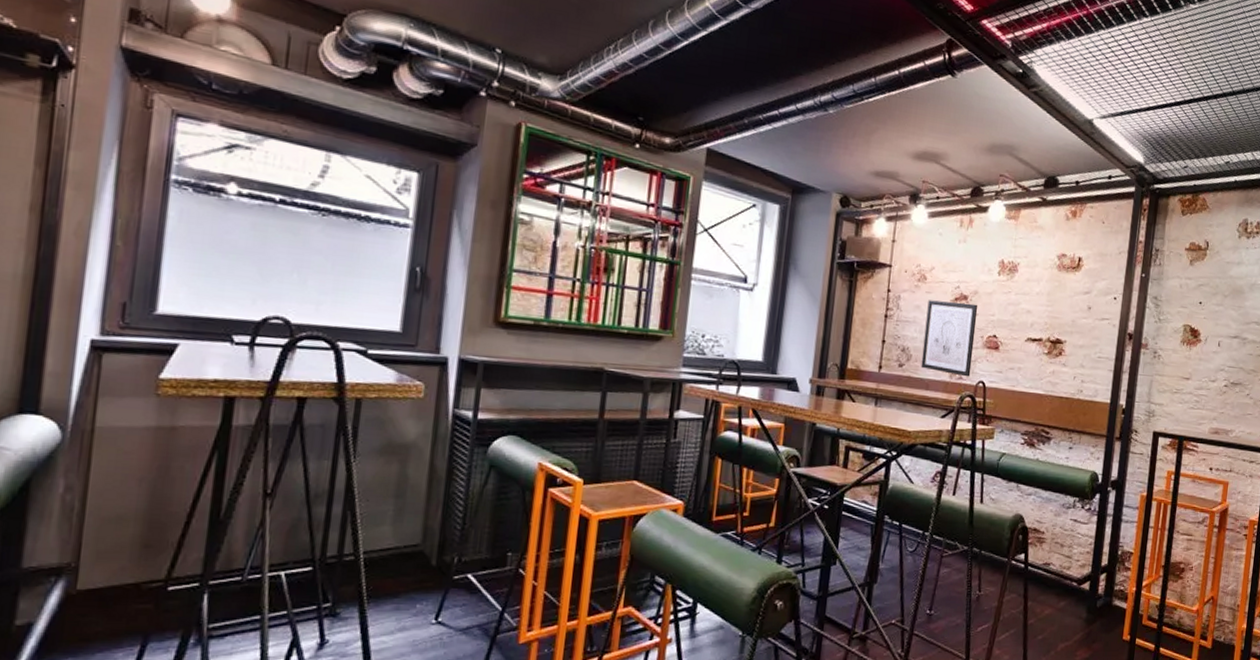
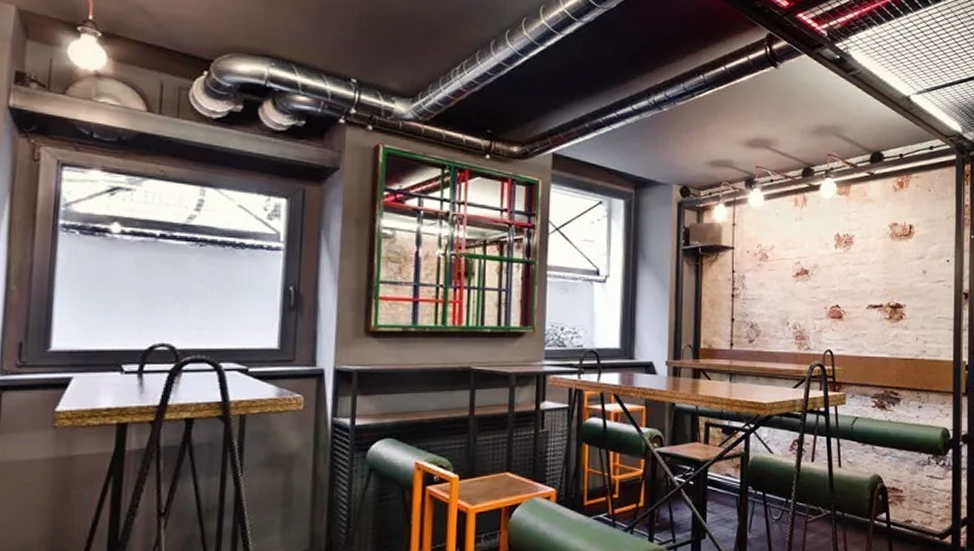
wall art: present [921,300,978,377] -> none [770,277,819,347]

